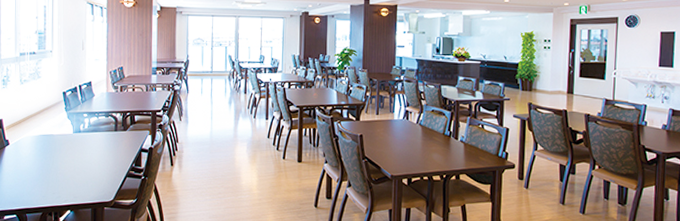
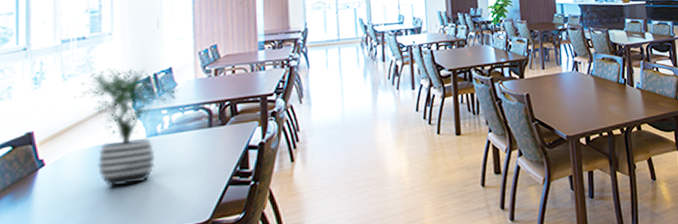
potted plant: none [27,78,96,166] -> present [73,68,179,186]

